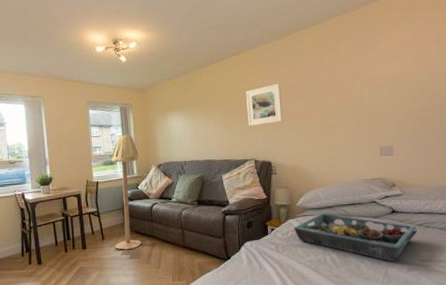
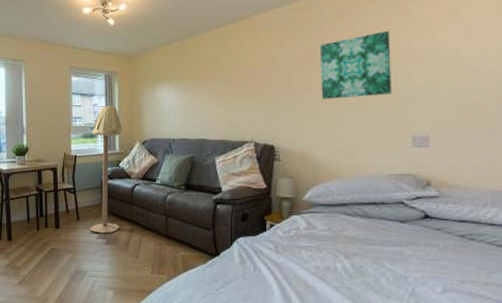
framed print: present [246,83,283,126] -> none [248,54,292,103]
serving tray: present [293,213,418,262] -> none [298,211,458,279]
wall art: none [303,61,363,120] -> present [319,31,393,99]

